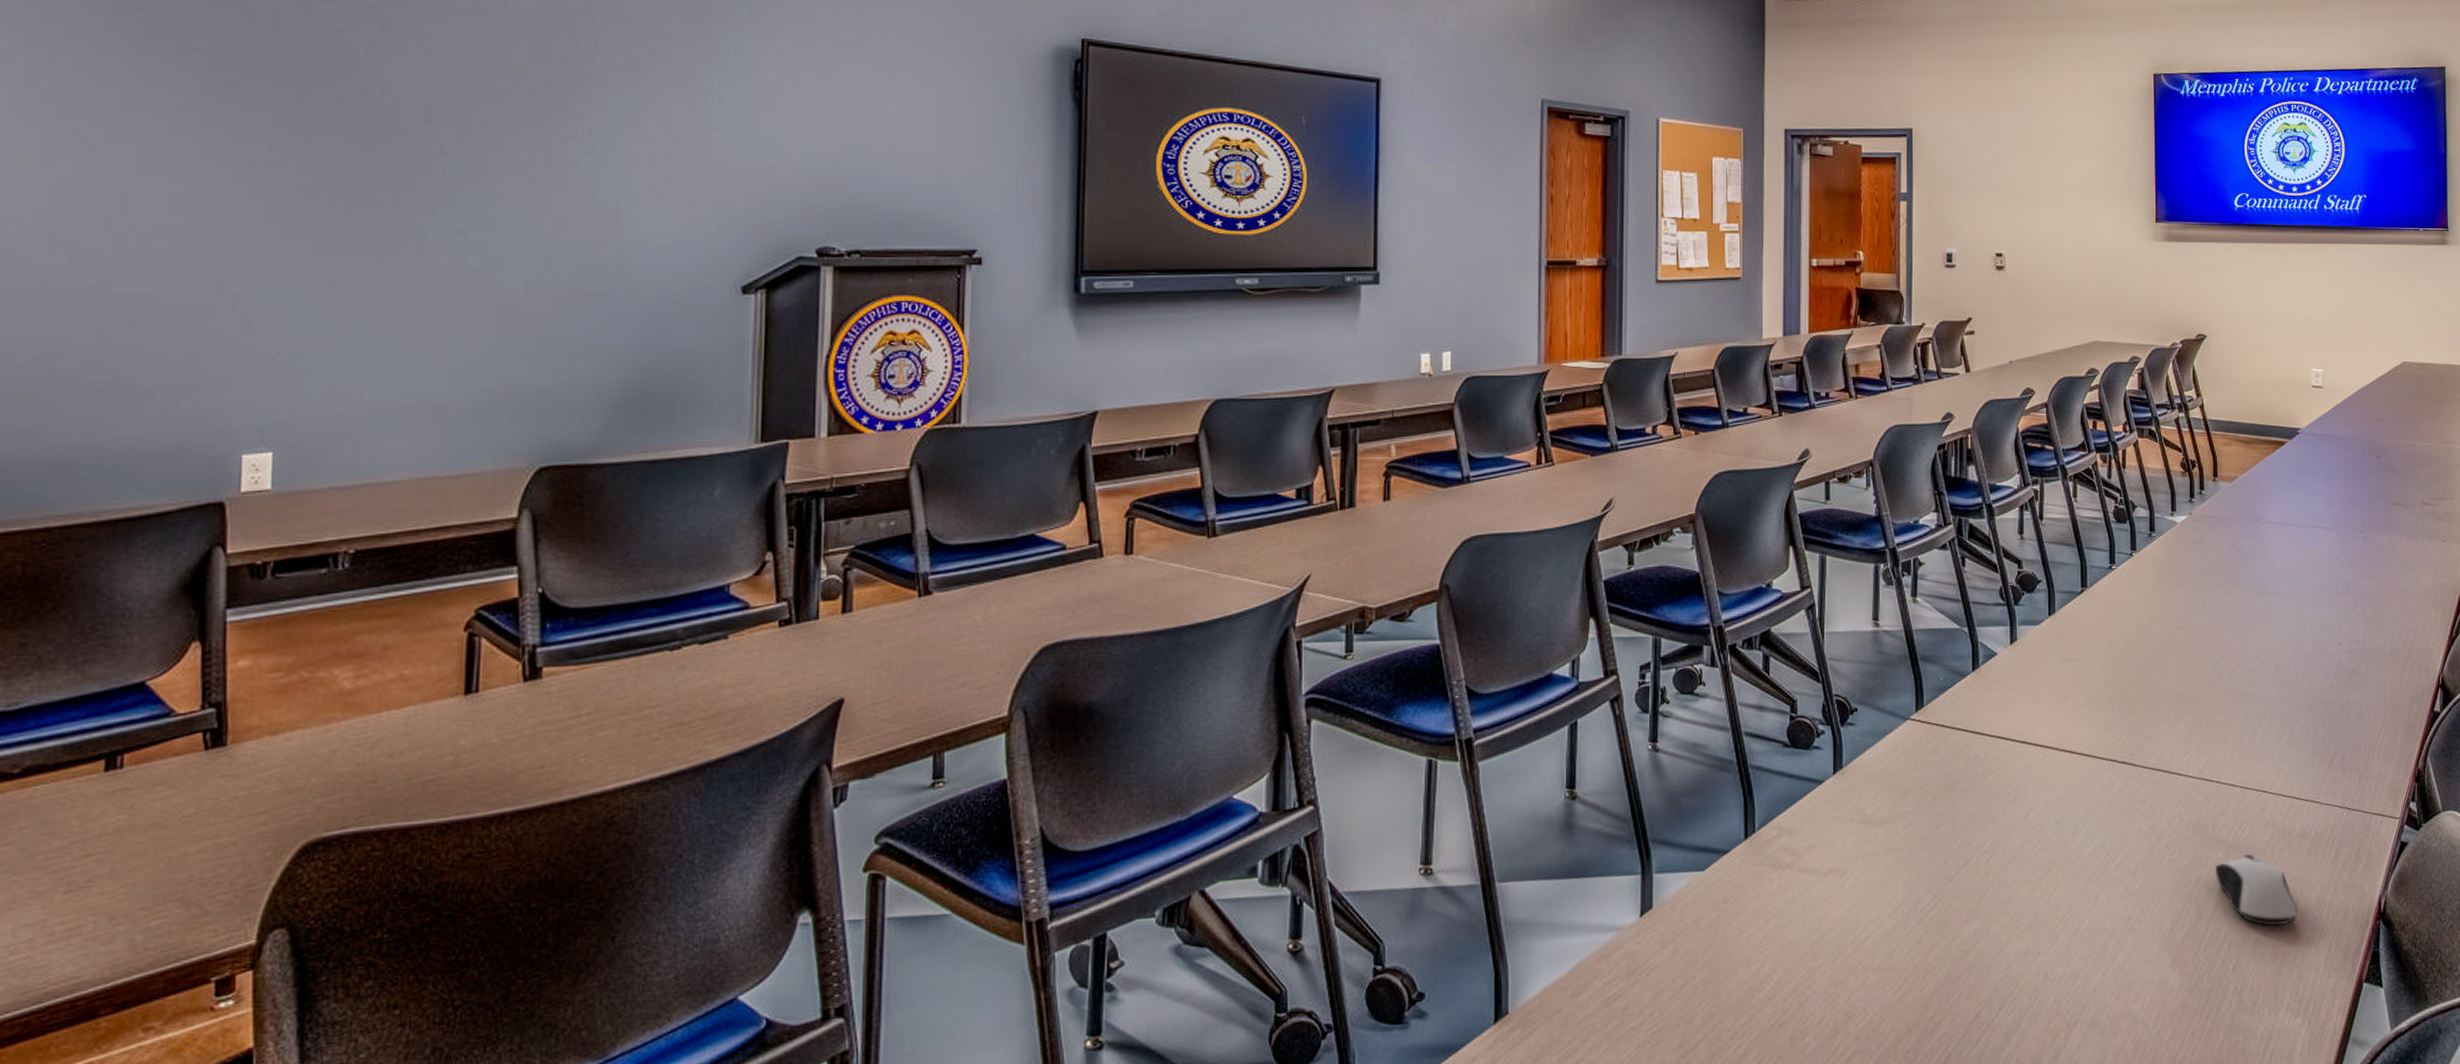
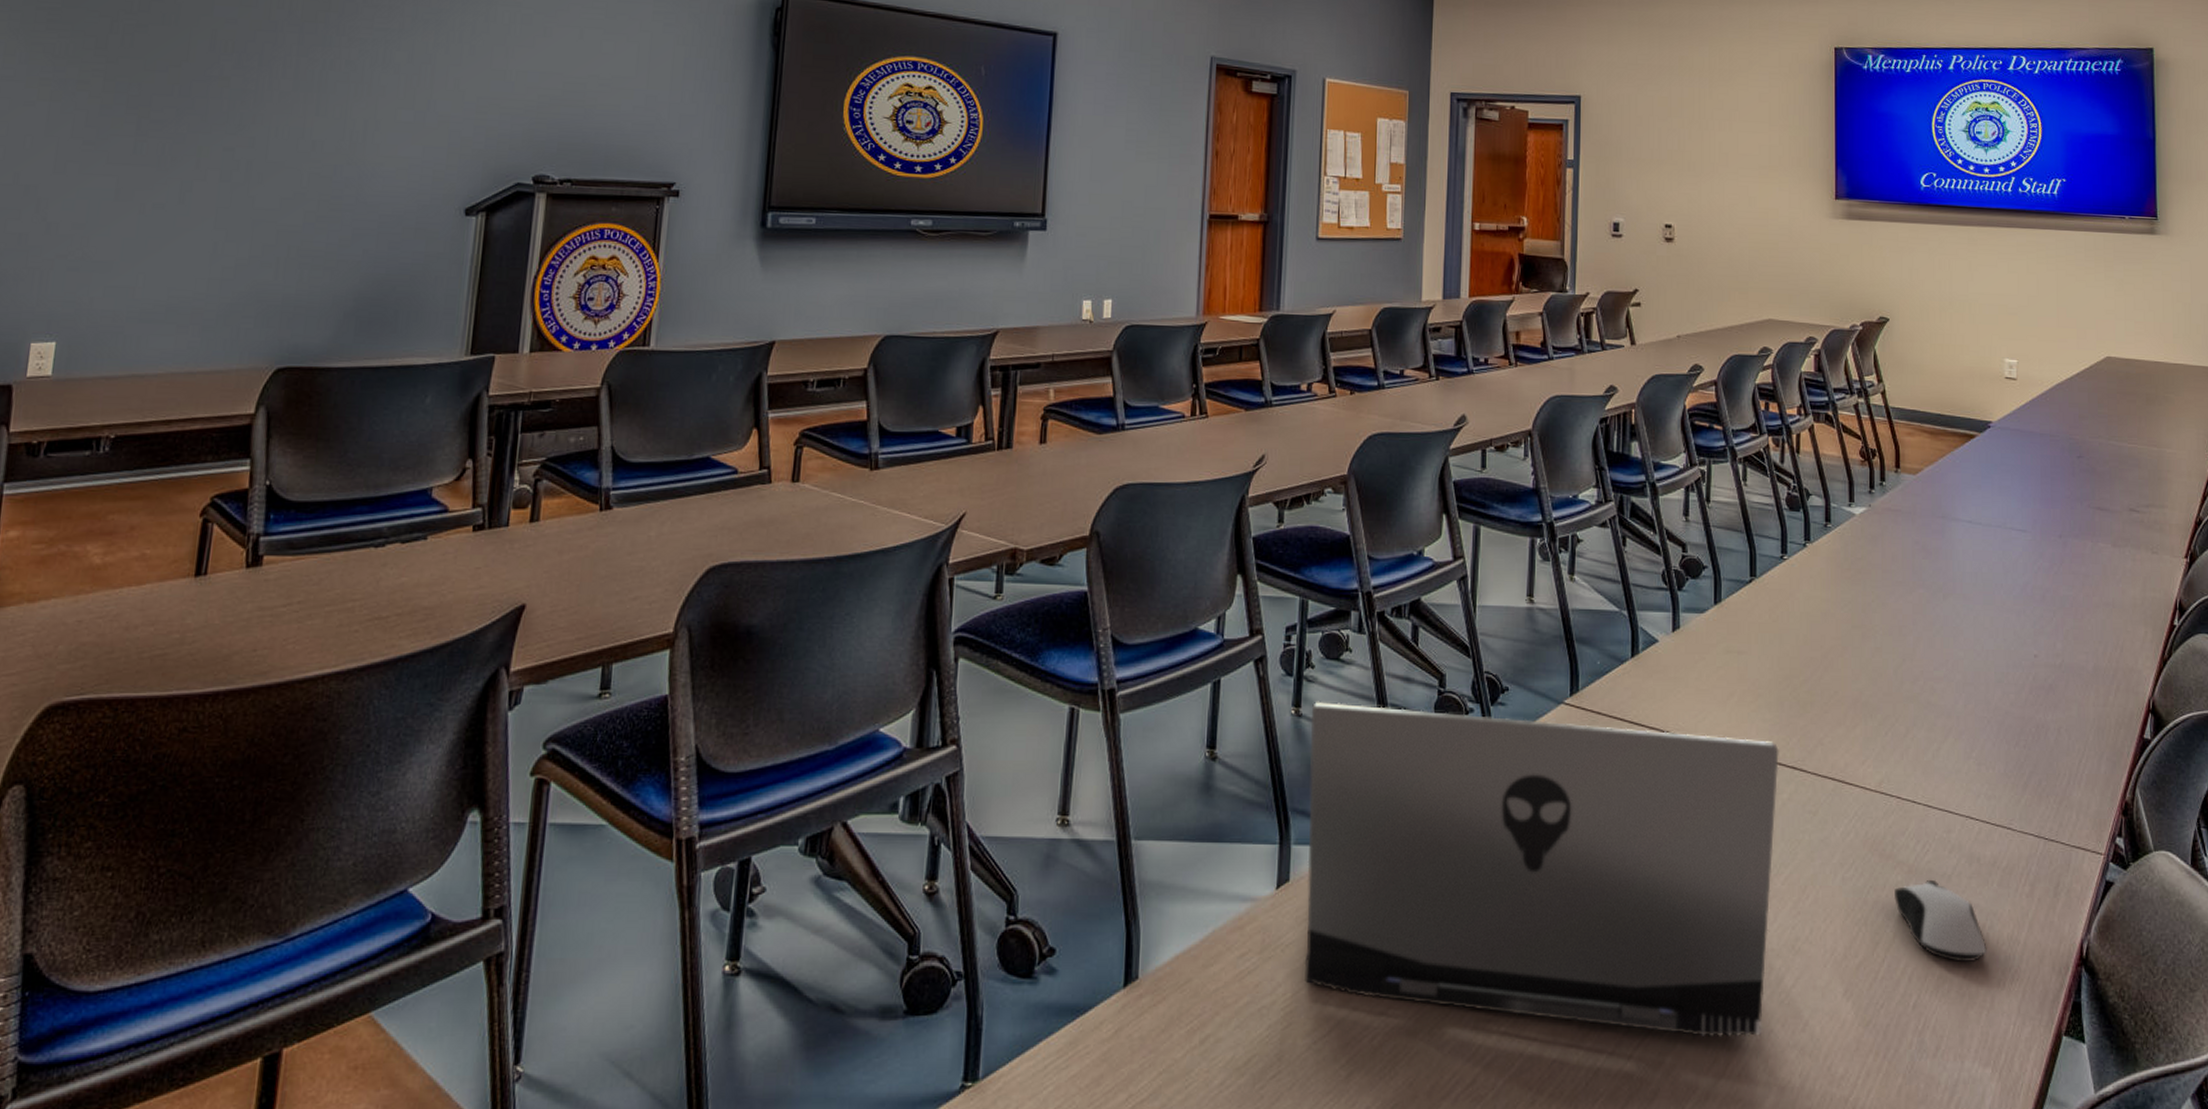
laptop computer: none [1668,734,2110,1016] -> present [1304,701,1779,1037]

